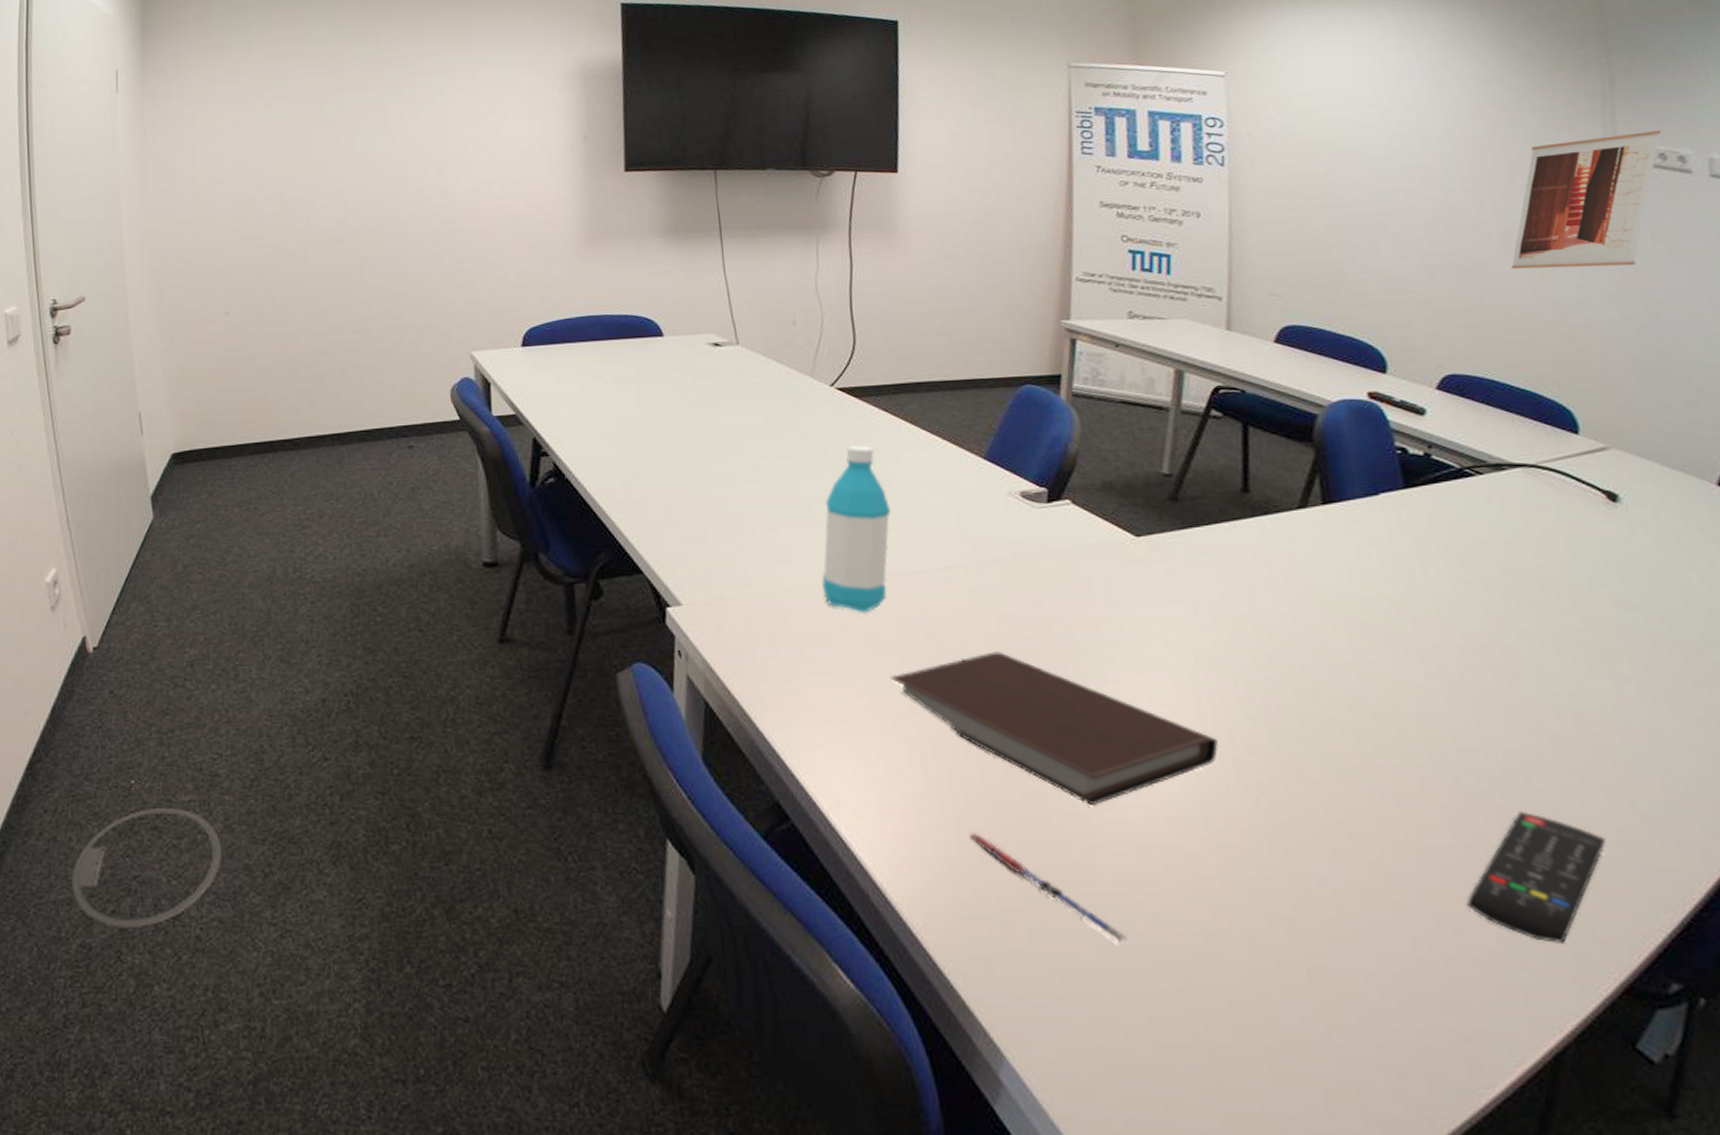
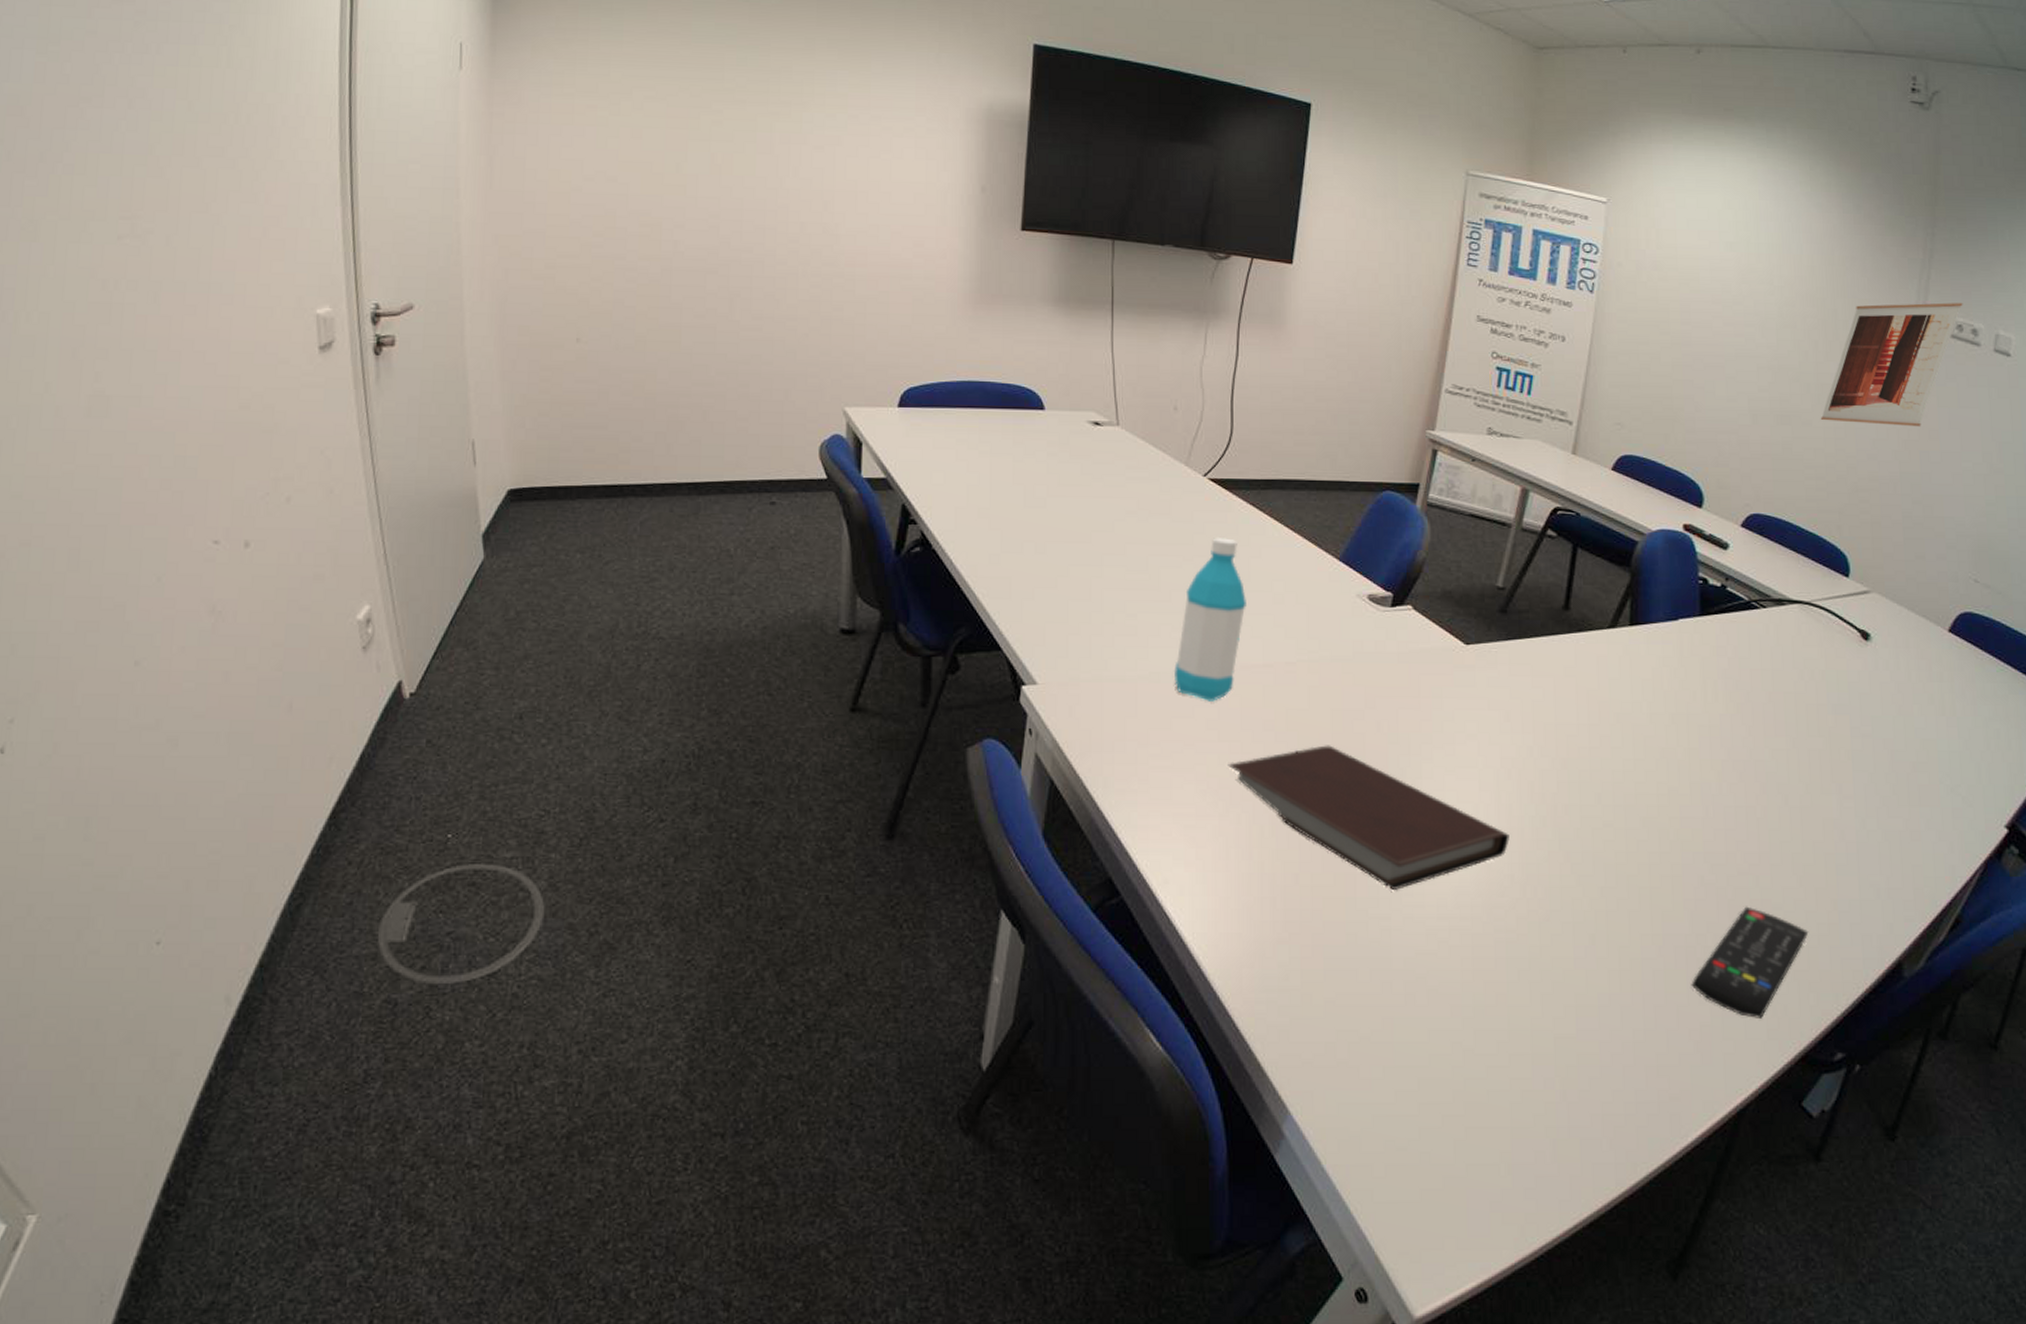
pen: present [969,832,1128,942] -> none [1282,912,1409,1013]

